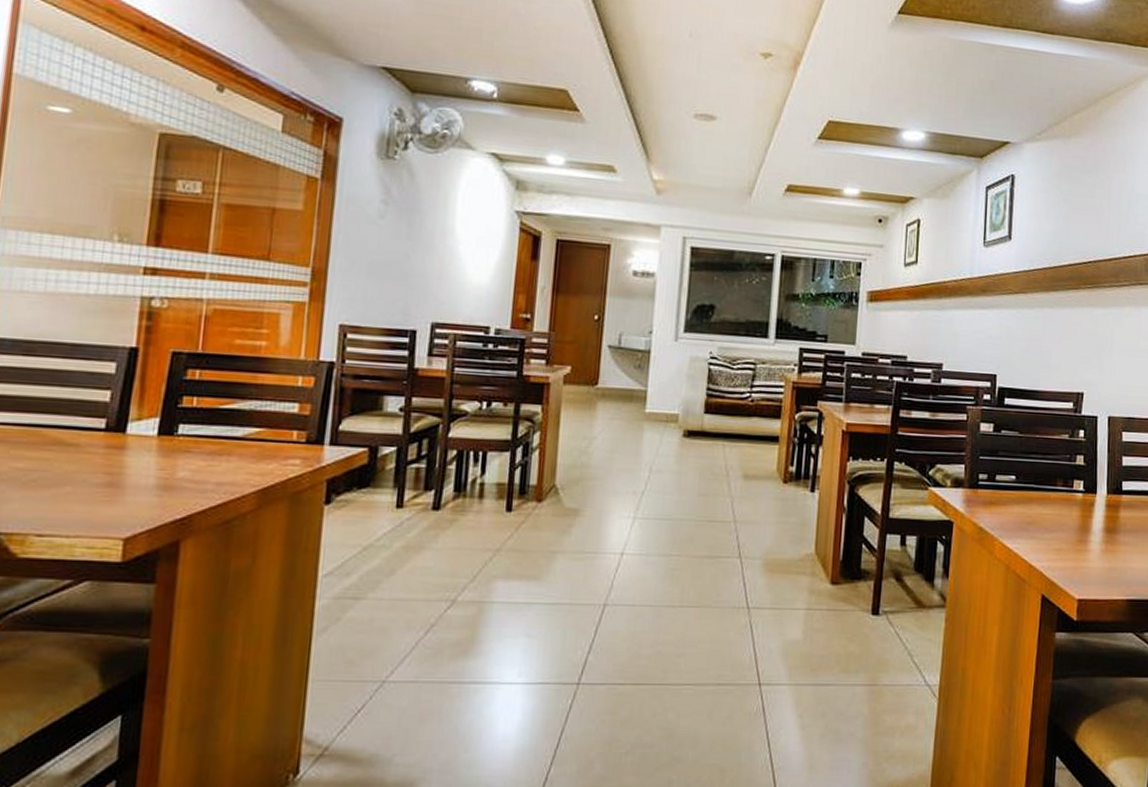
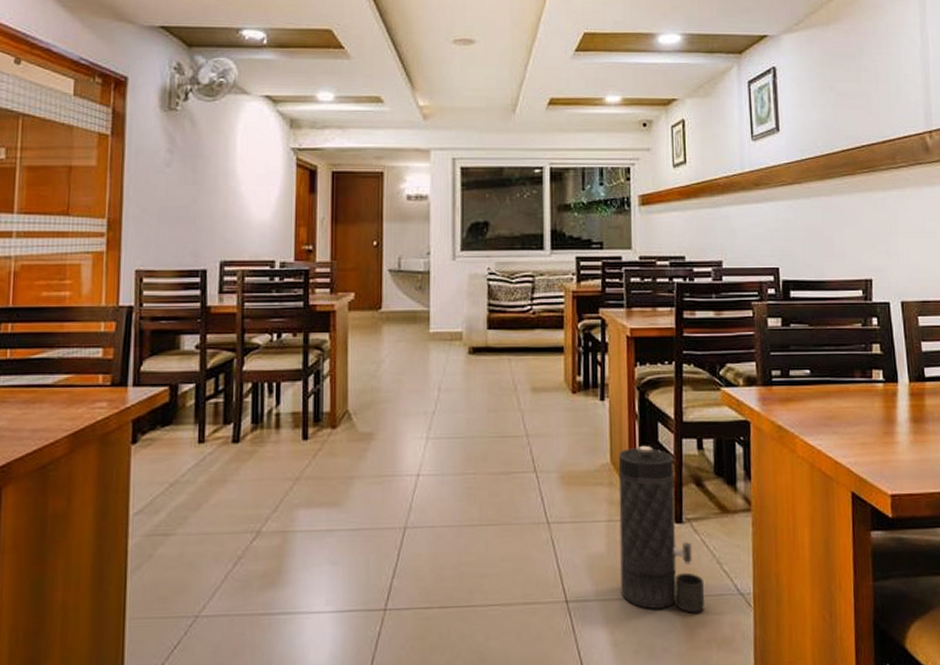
canister: none [813,538,893,701] -> present [618,445,704,613]

